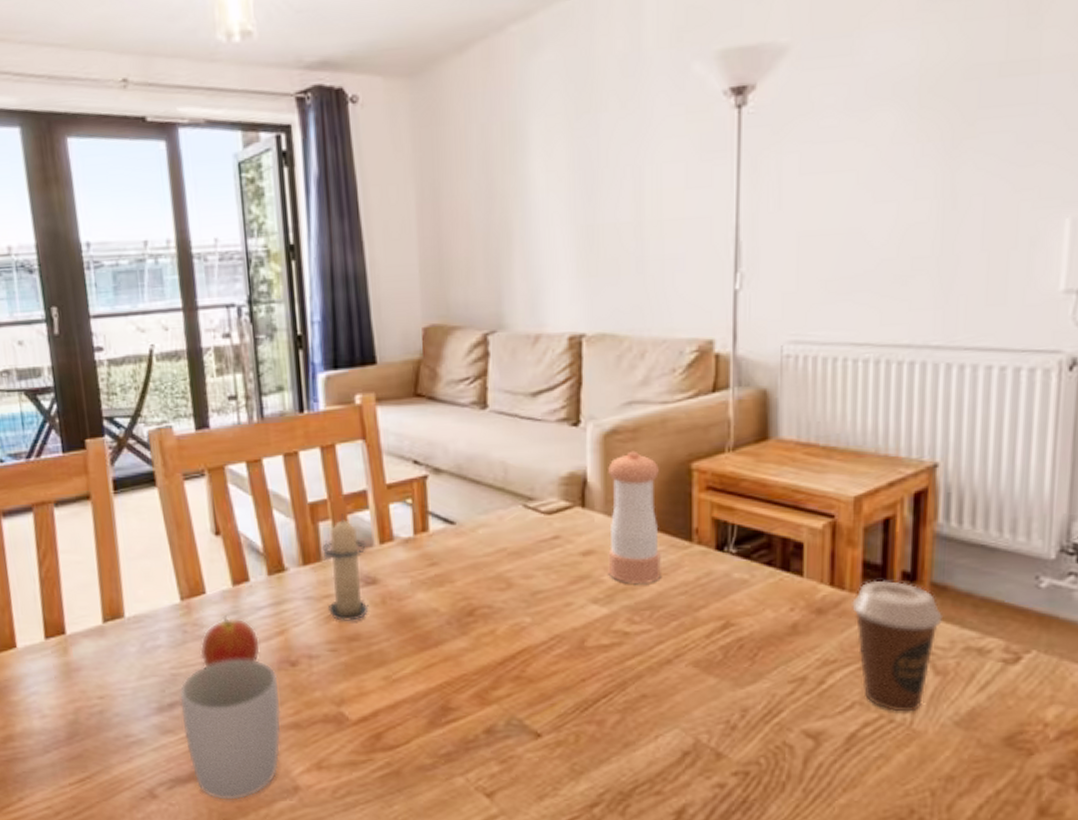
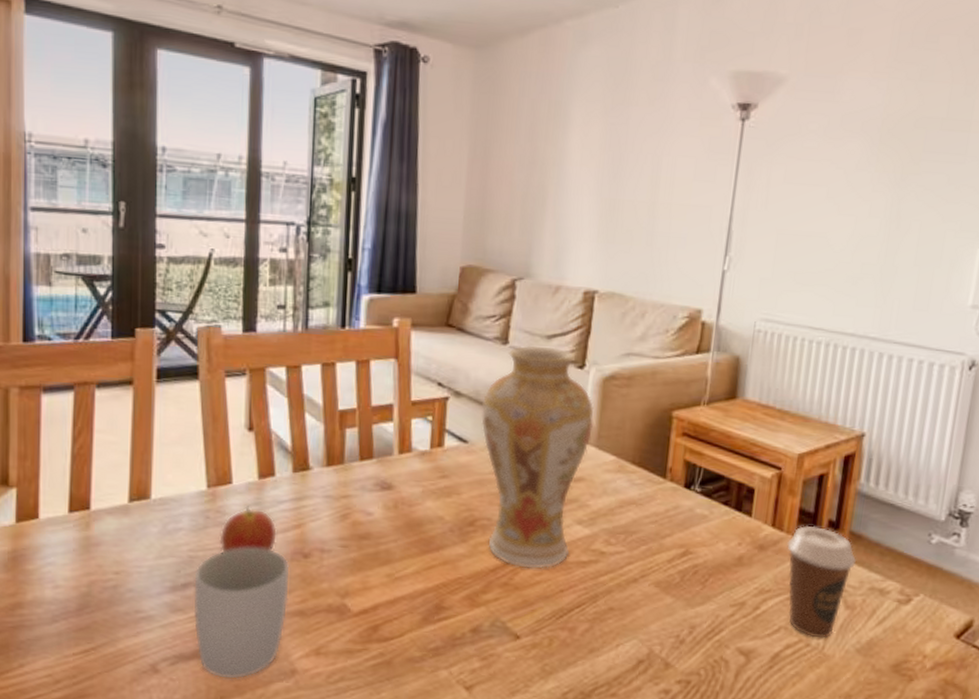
candle: present [323,514,369,621] -> none [344,423,387,521]
vase: none [466,405,597,658] -> present [481,345,594,569]
pepper shaker: present [608,450,661,584] -> none [593,395,646,511]

